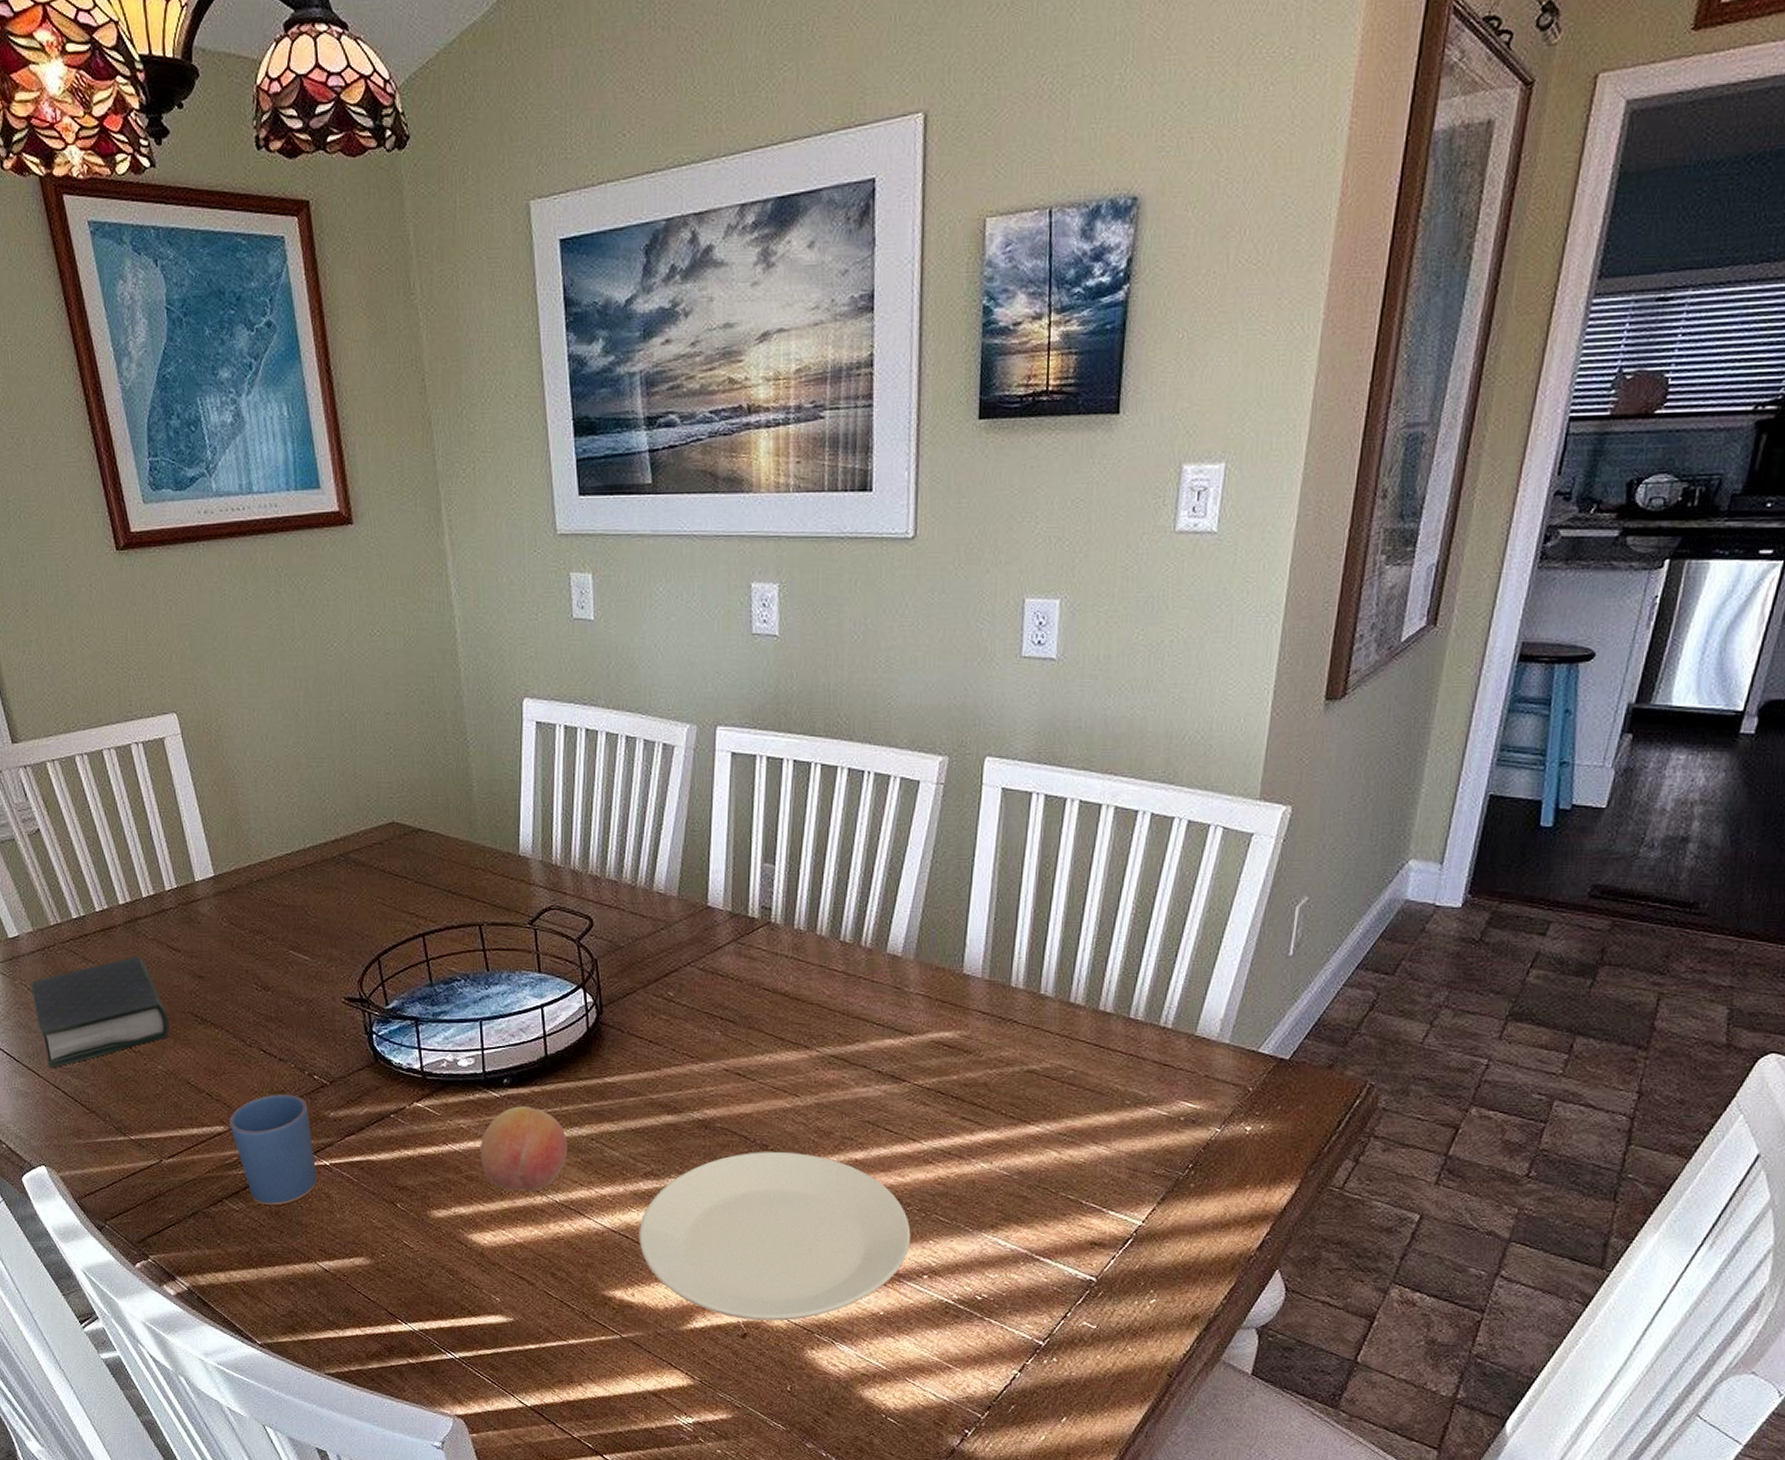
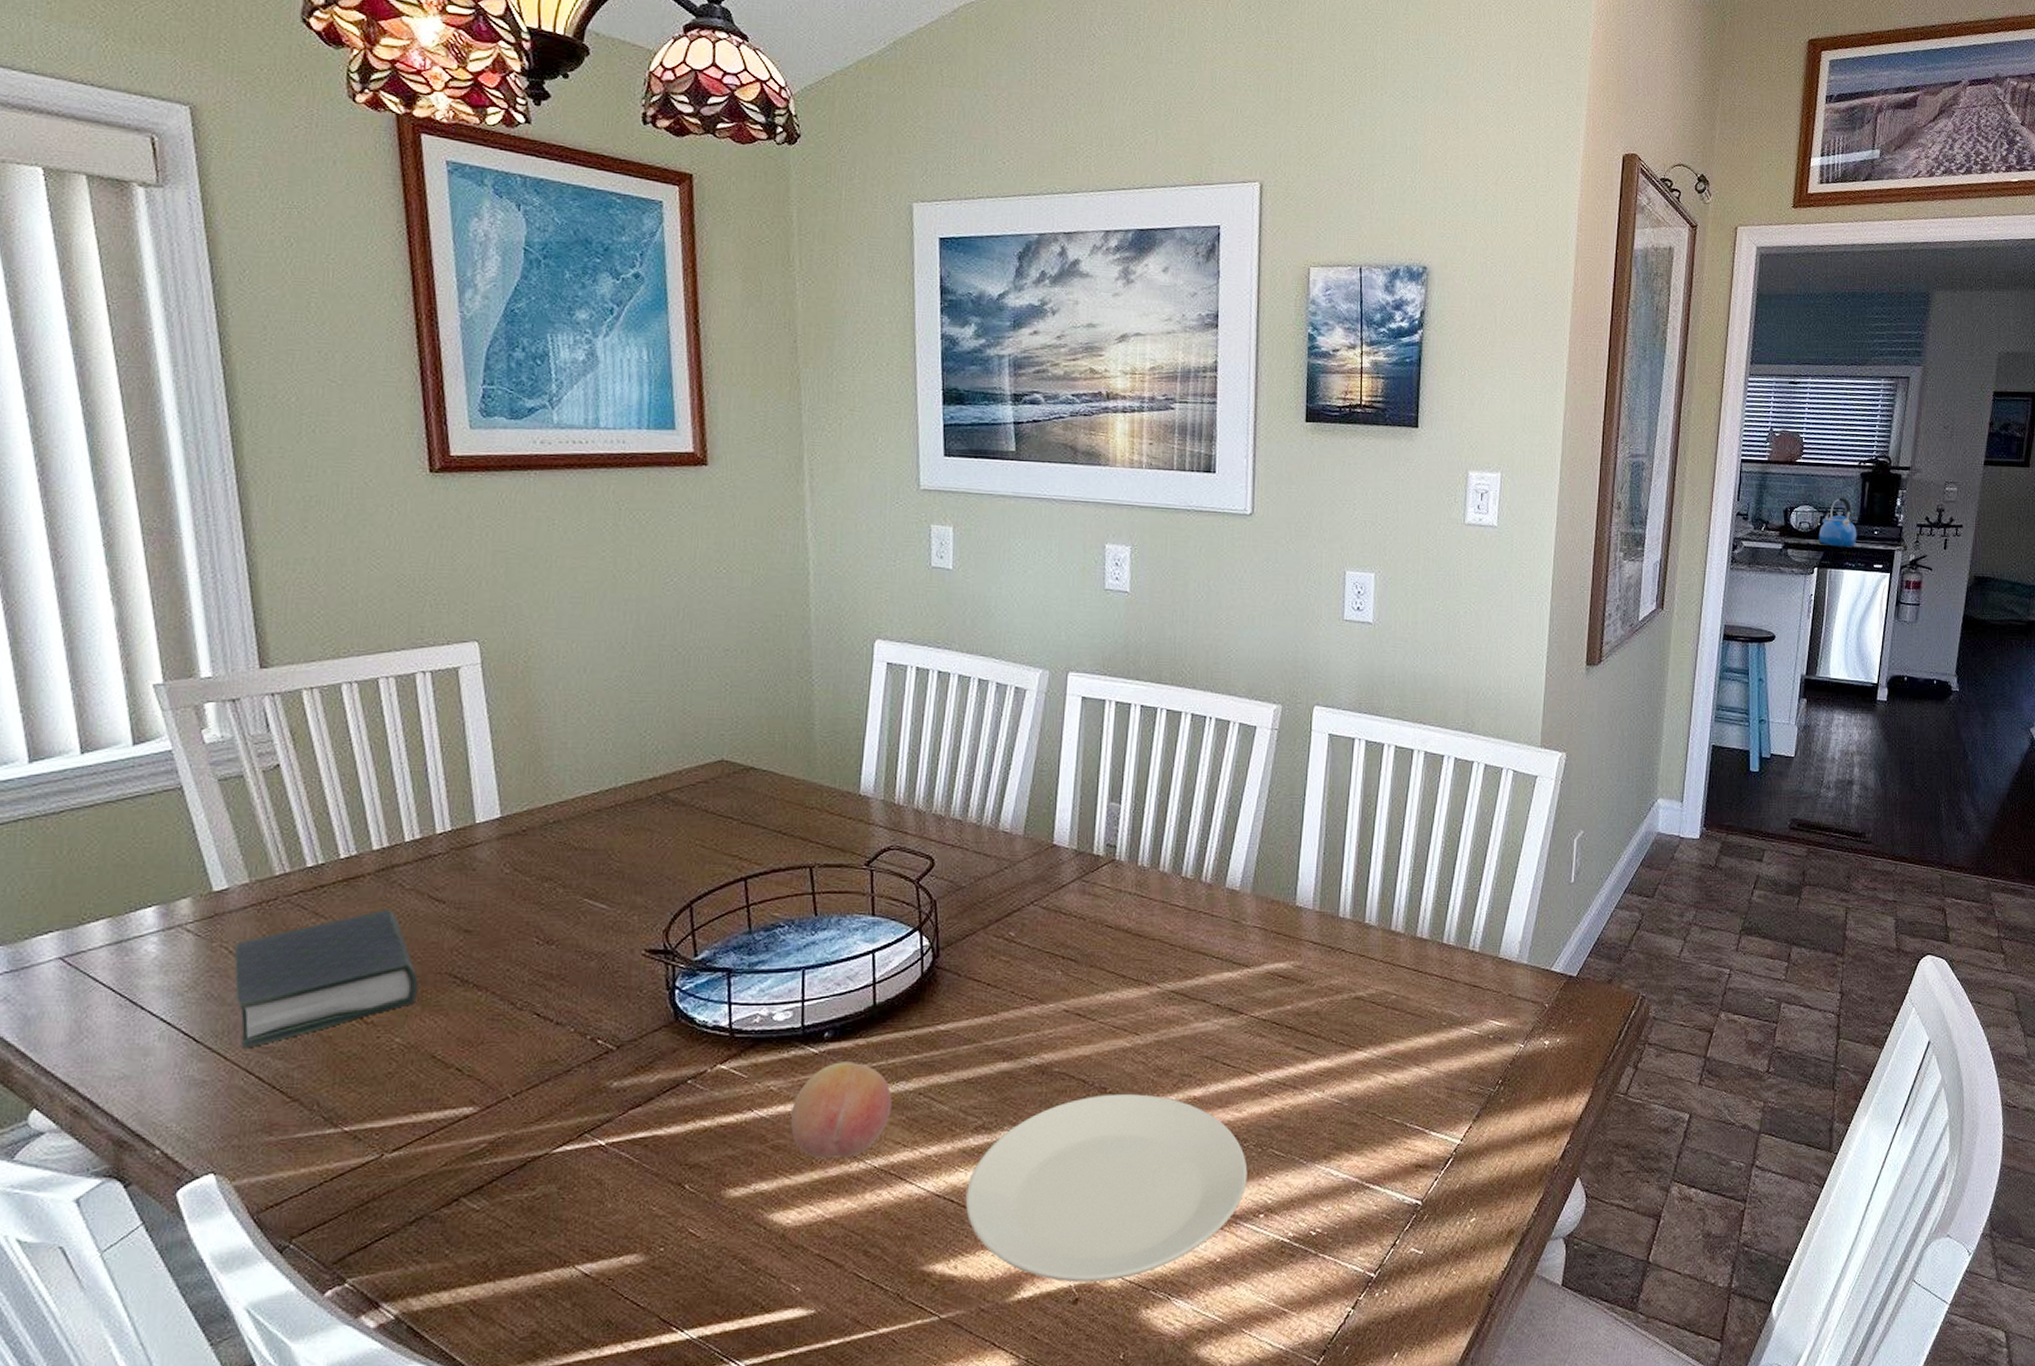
mug: present [229,1094,317,1206] -> none [481,1064,588,1201]
kettle: none [1676,459,1739,529] -> present [1818,498,1857,548]

